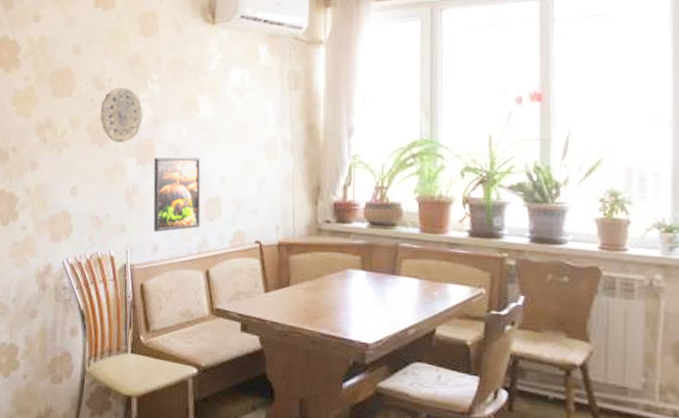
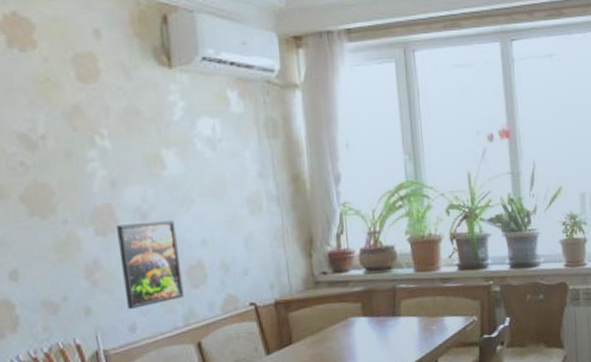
decorative plate: present [100,87,143,143] -> none [35,145,95,212]

